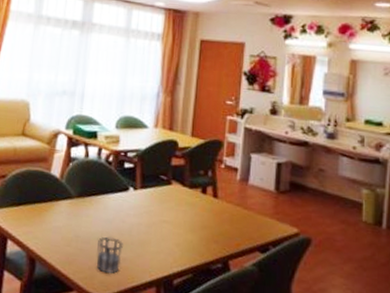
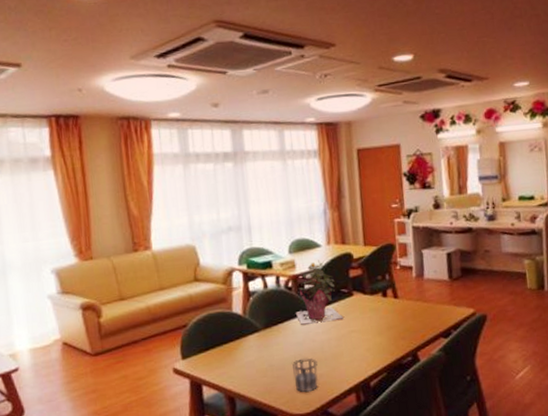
potted flower: none [111,140,158,207] -> present [296,260,344,325]

